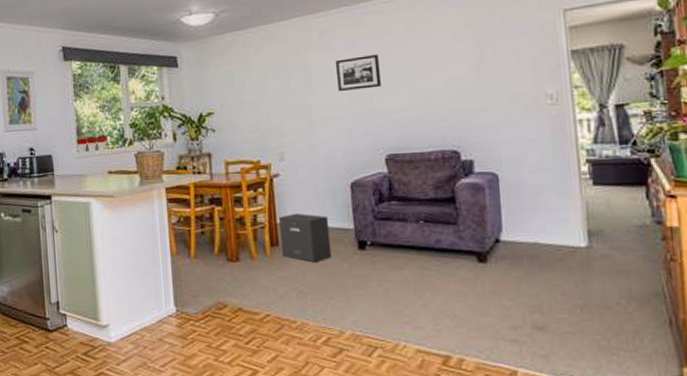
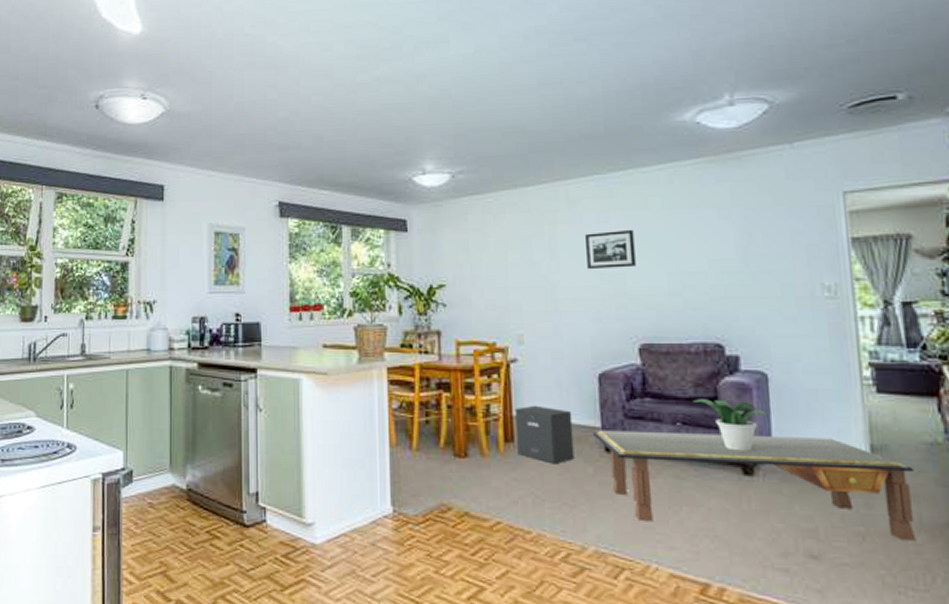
coffee table: none [346,226,627,310] -> present [592,430,917,542]
potted plant: none [433,198,498,242] -> present [693,399,767,451]

